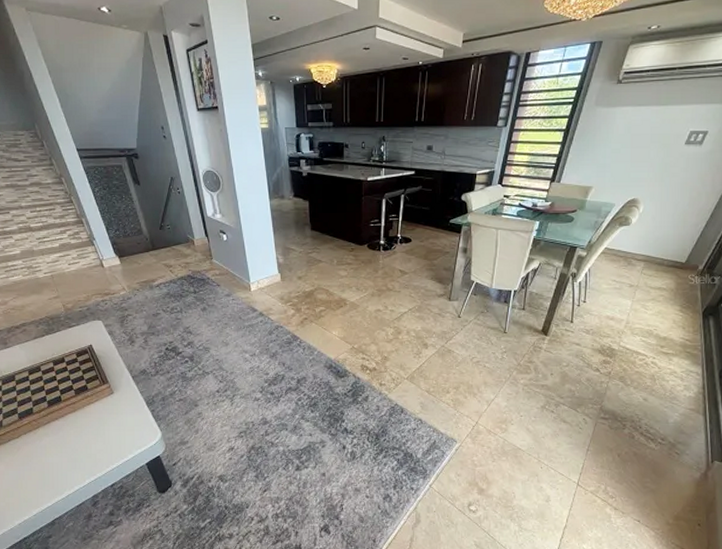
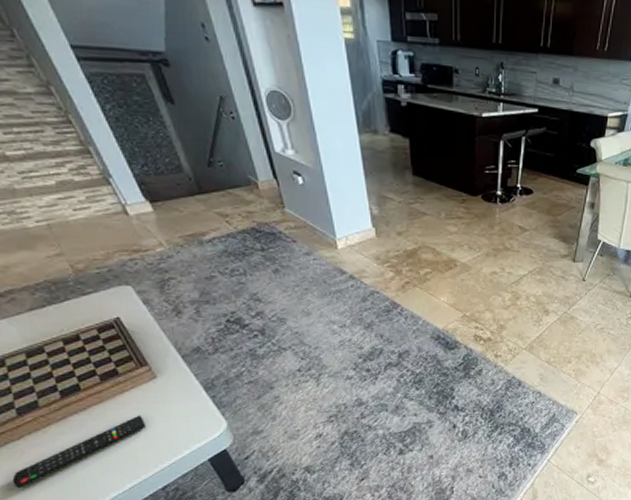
remote control: none [10,423,104,478] -> present [12,415,147,489]

